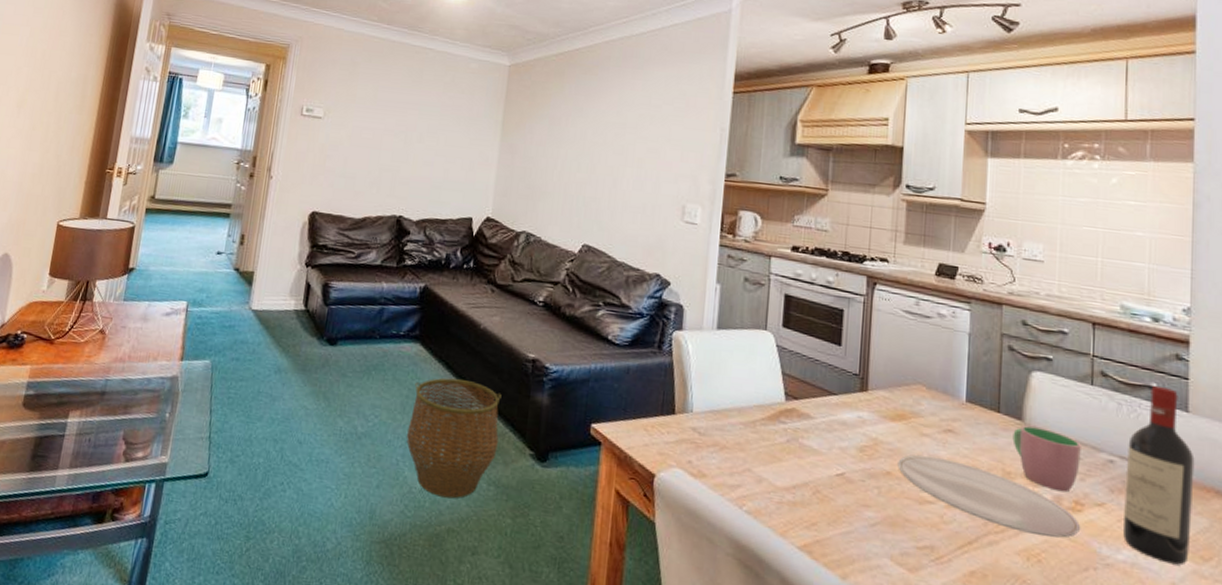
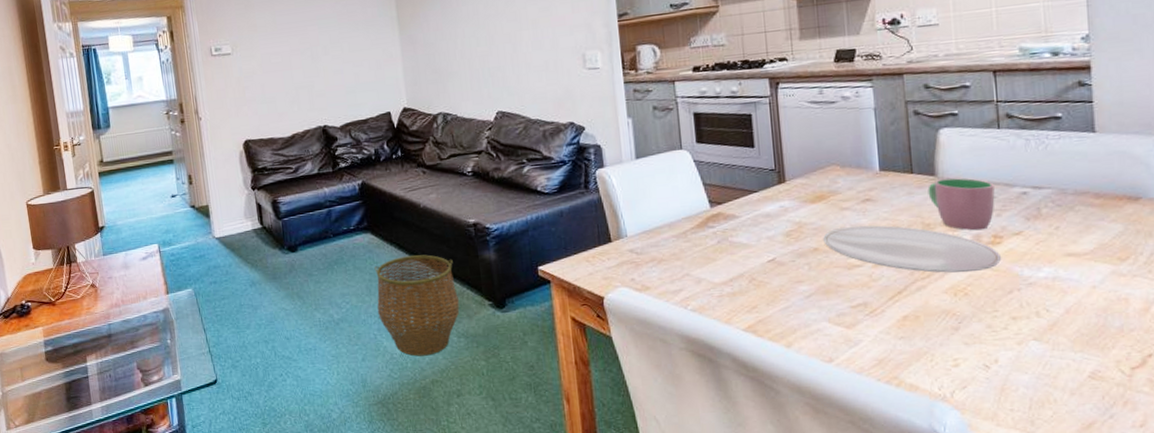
wine bottle: present [1123,385,1195,566] -> none [1039,114,1107,271]

